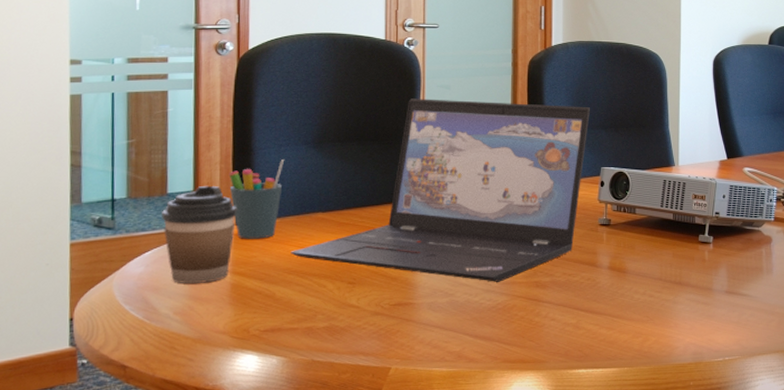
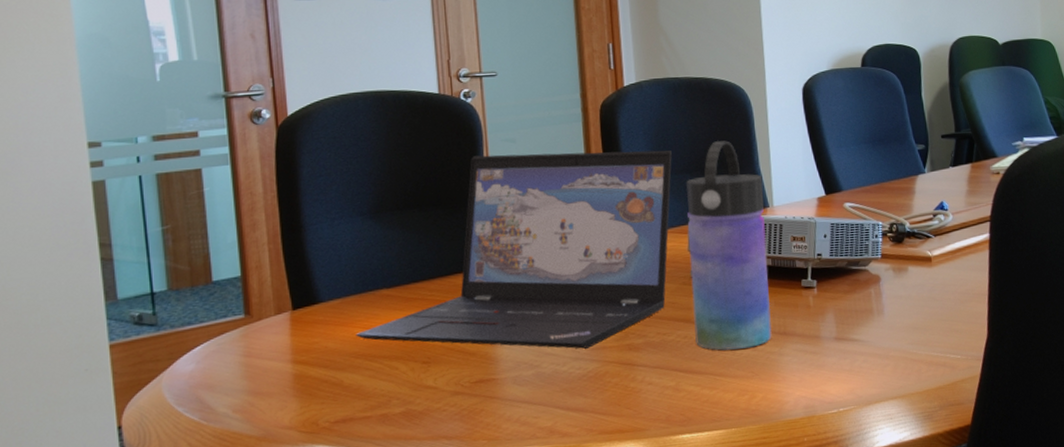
coffee cup: present [162,185,237,283] -> none [208,269,292,379]
pen holder: present [228,160,285,239] -> none [278,234,340,325]
water bottle: none [598,102,671,294] -> present [686,140,772,351]

